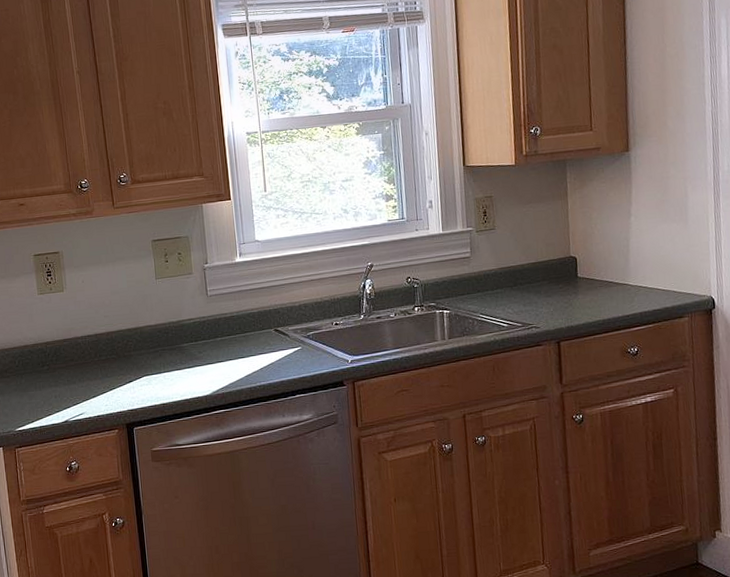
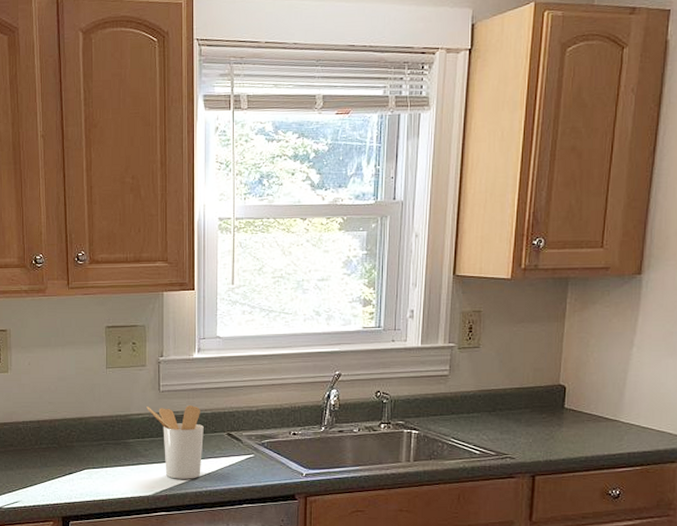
utensil holder: none [197,306,254,377] -> present [146,406,204,479]

